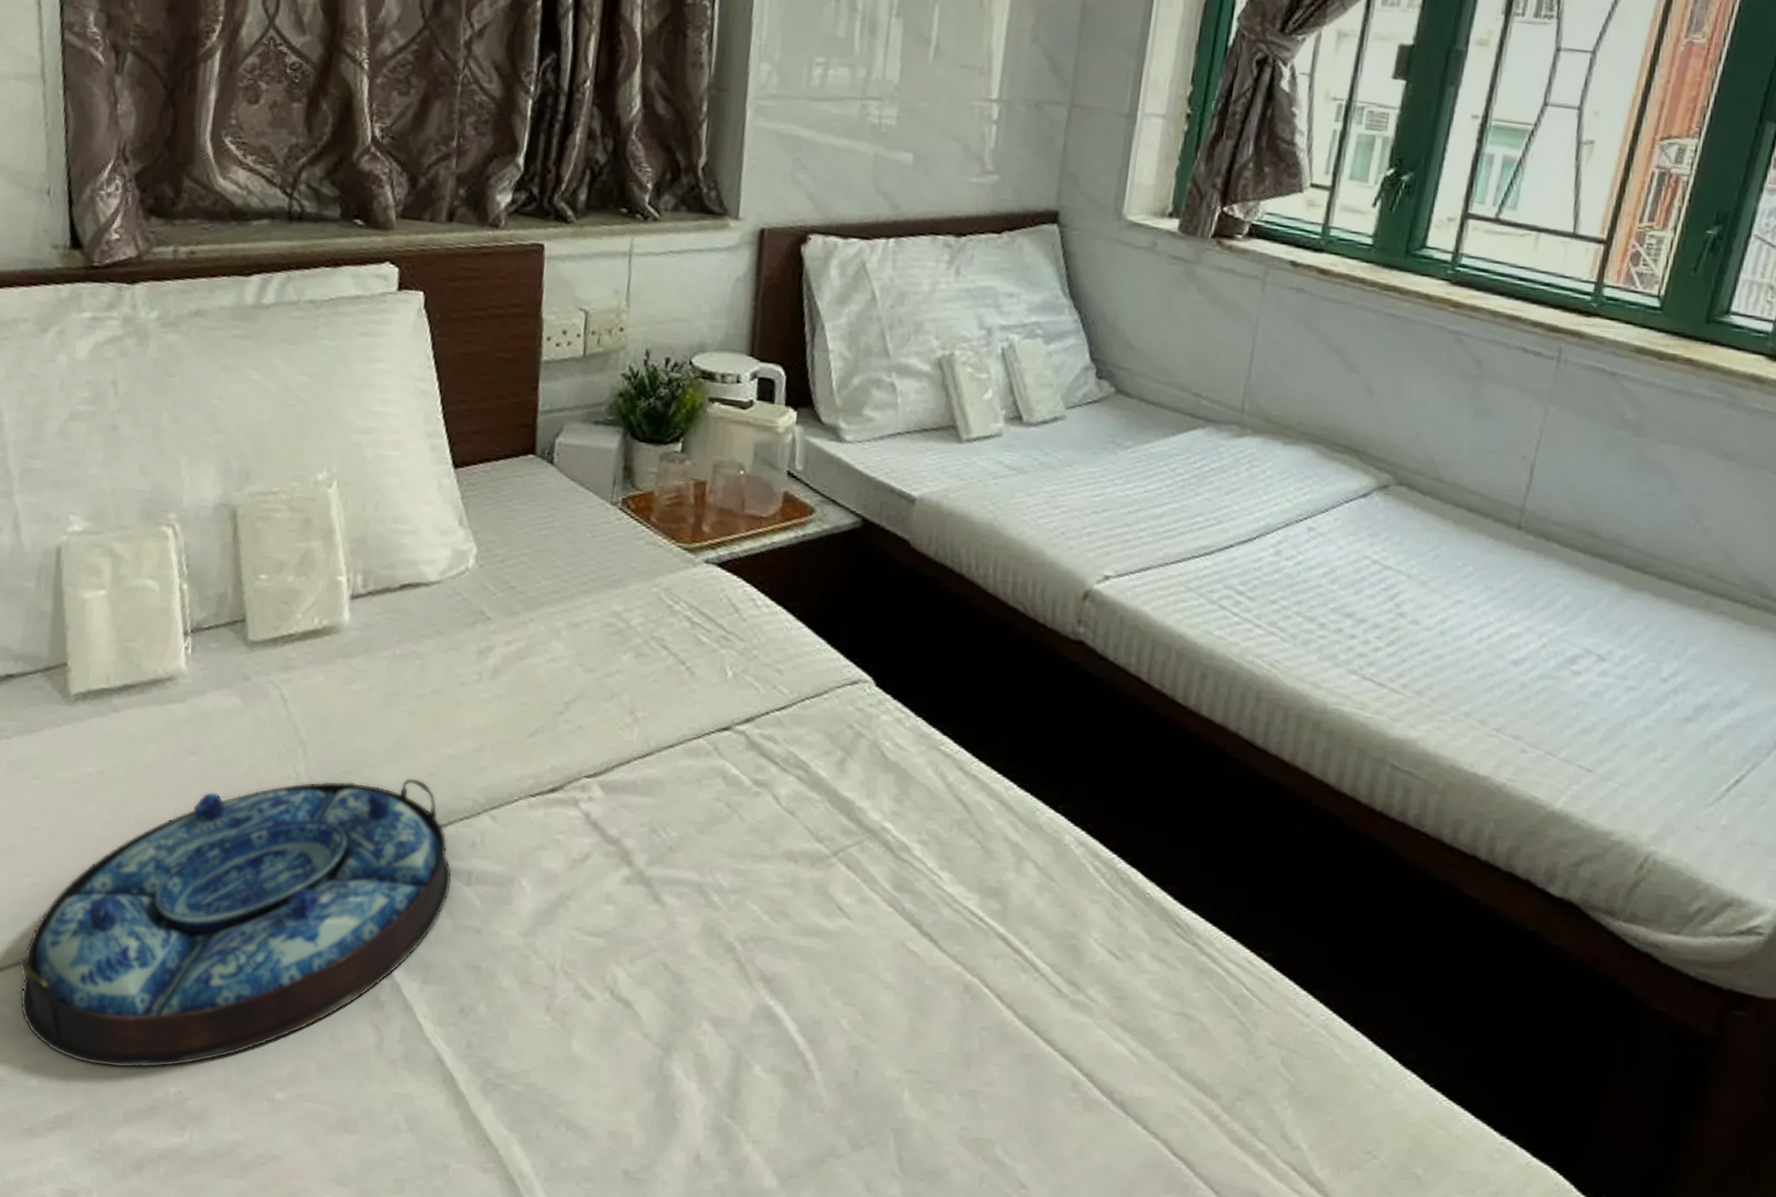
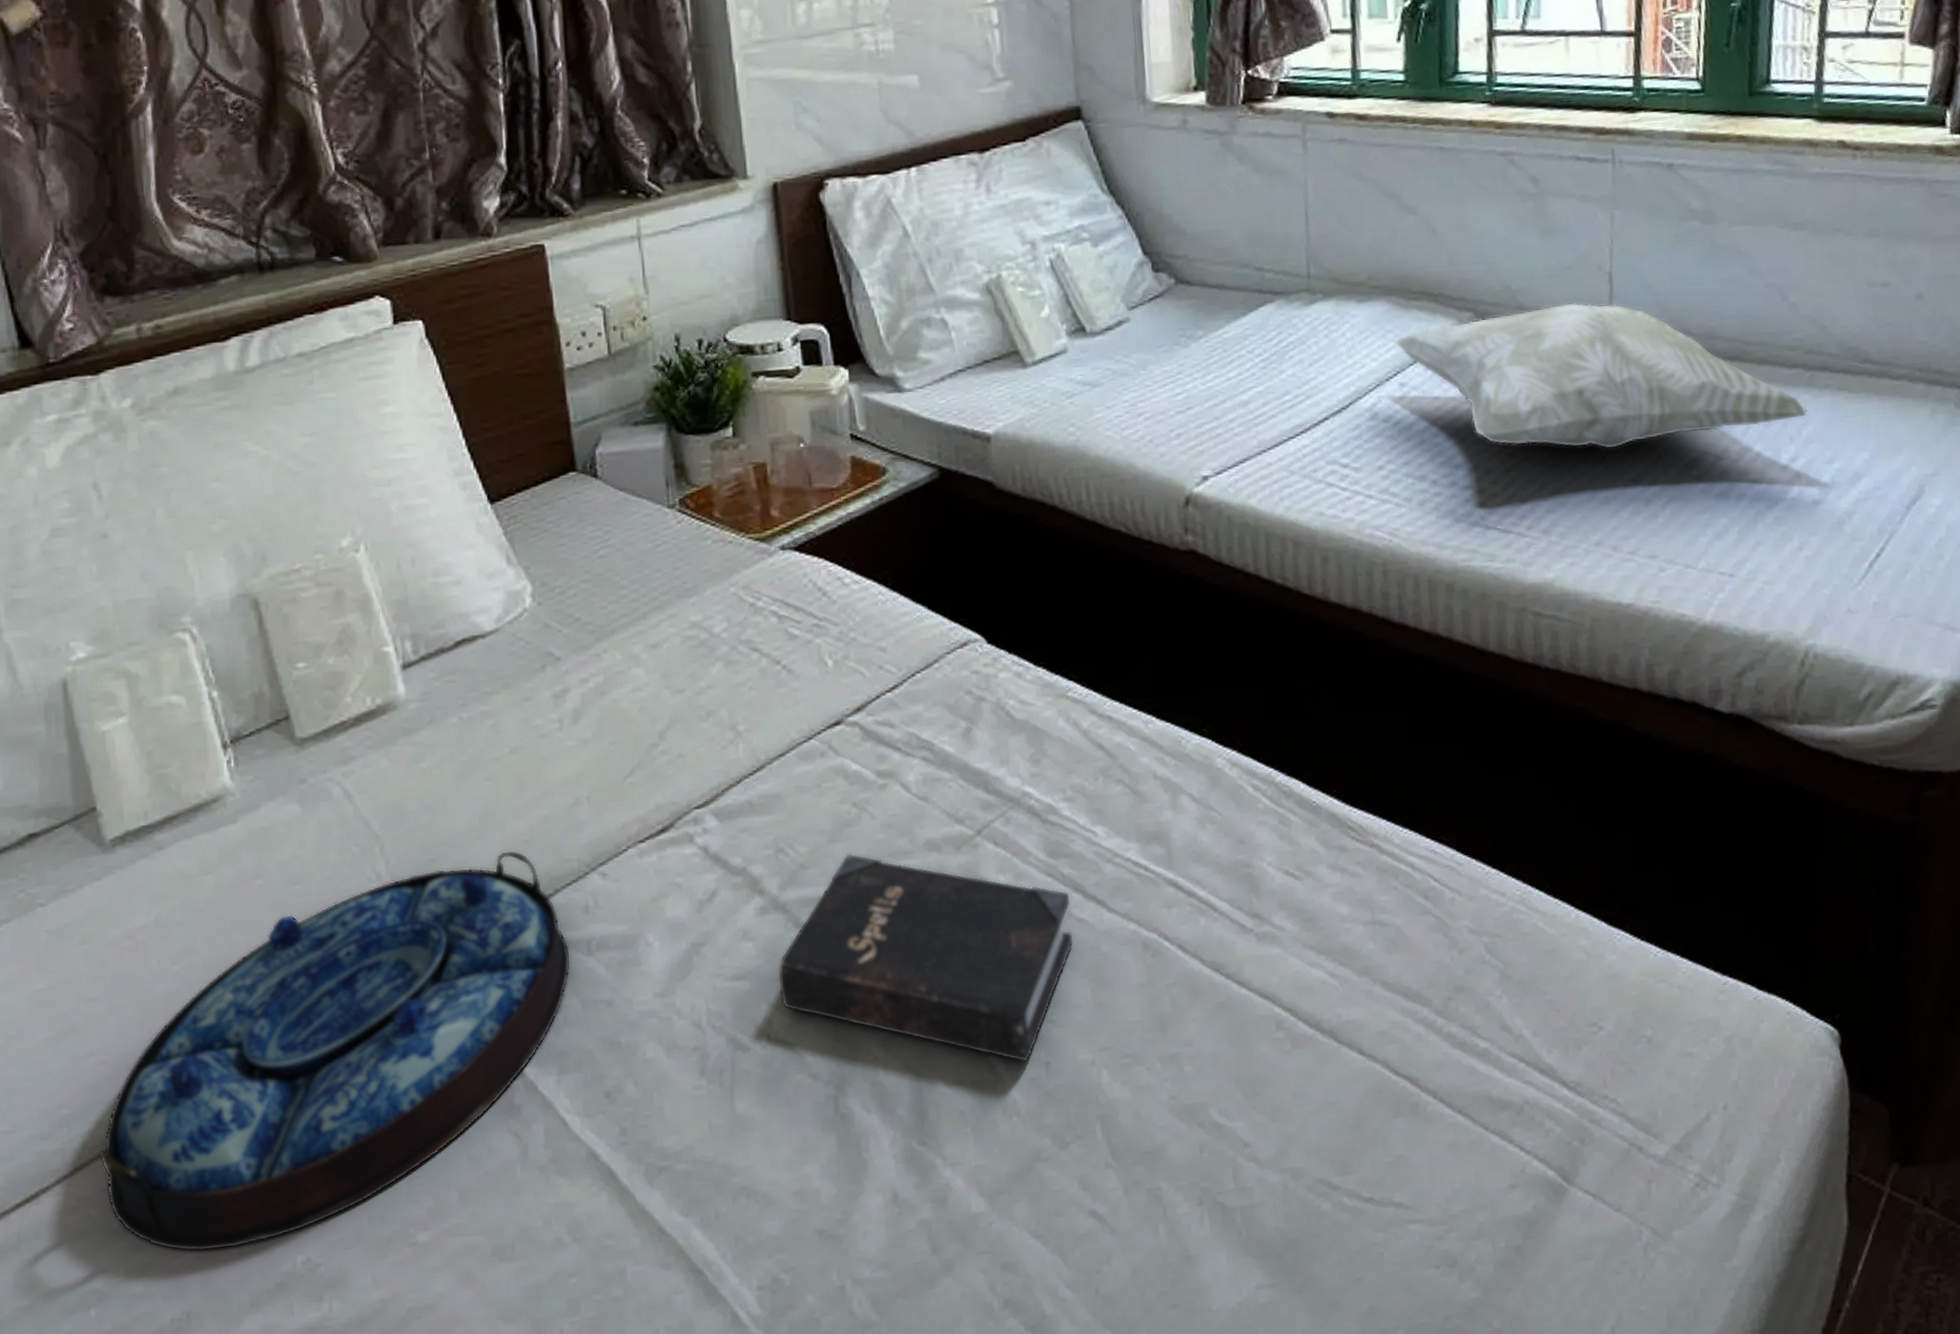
hardback book: none [629,846,908,1067] -> present [777,853,1075,1063]
decorative pillow: none [1309,480,1699,638] -> present [1393,302,1809,450]

